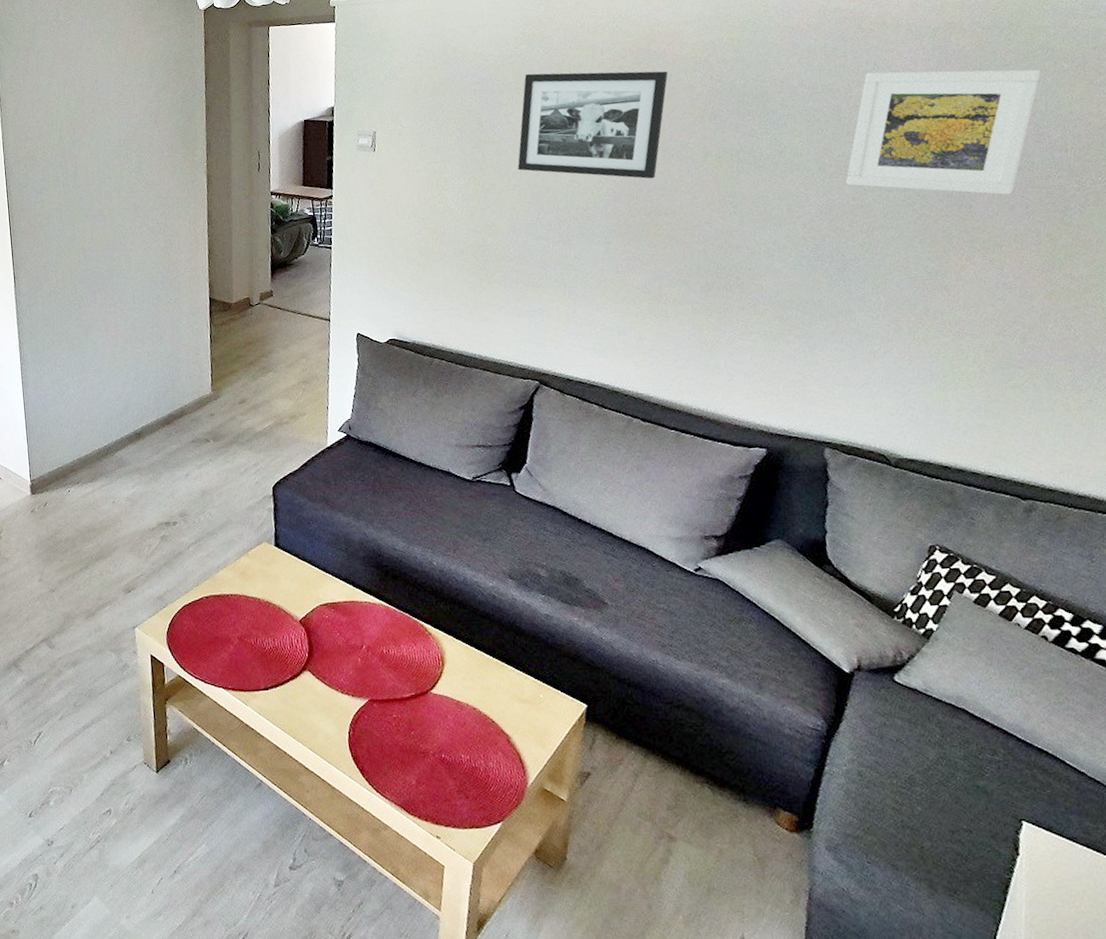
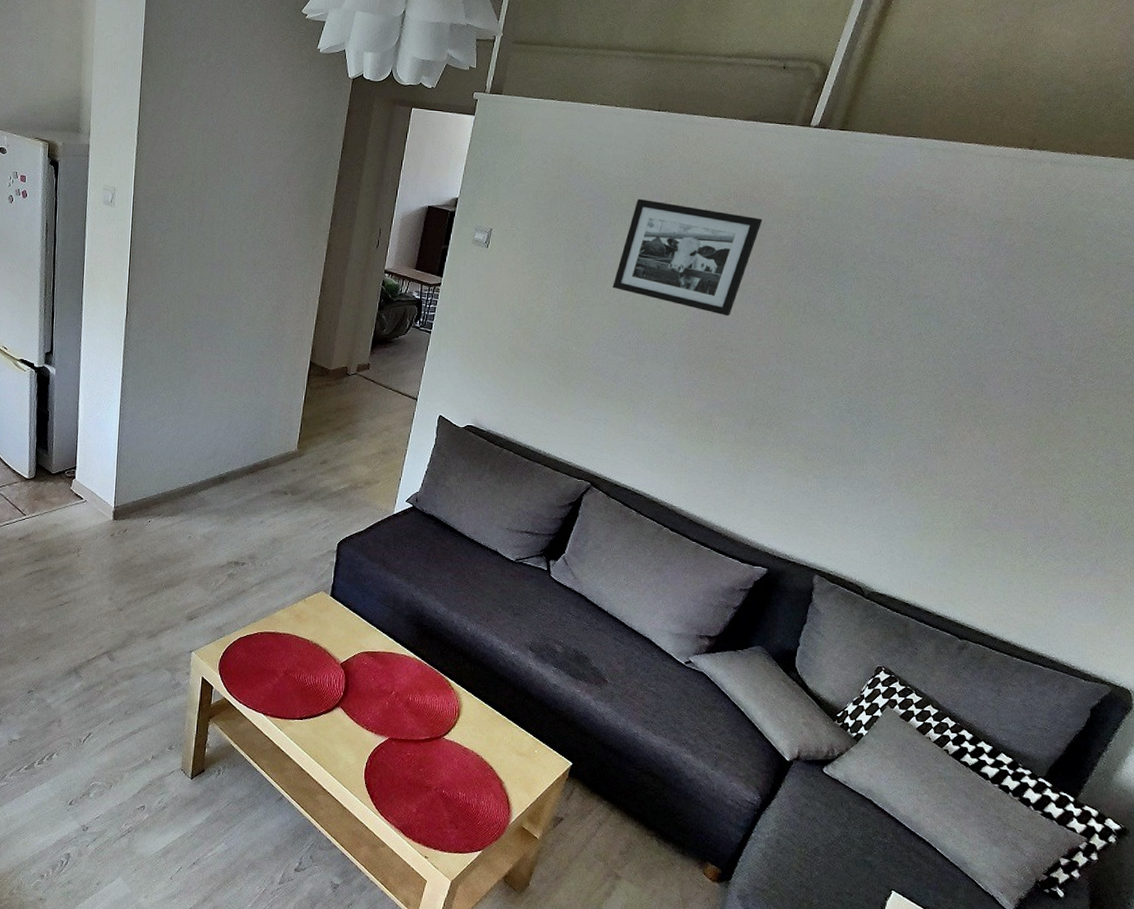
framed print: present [845,69,1041,195] -> none [888,252,1071,381]

